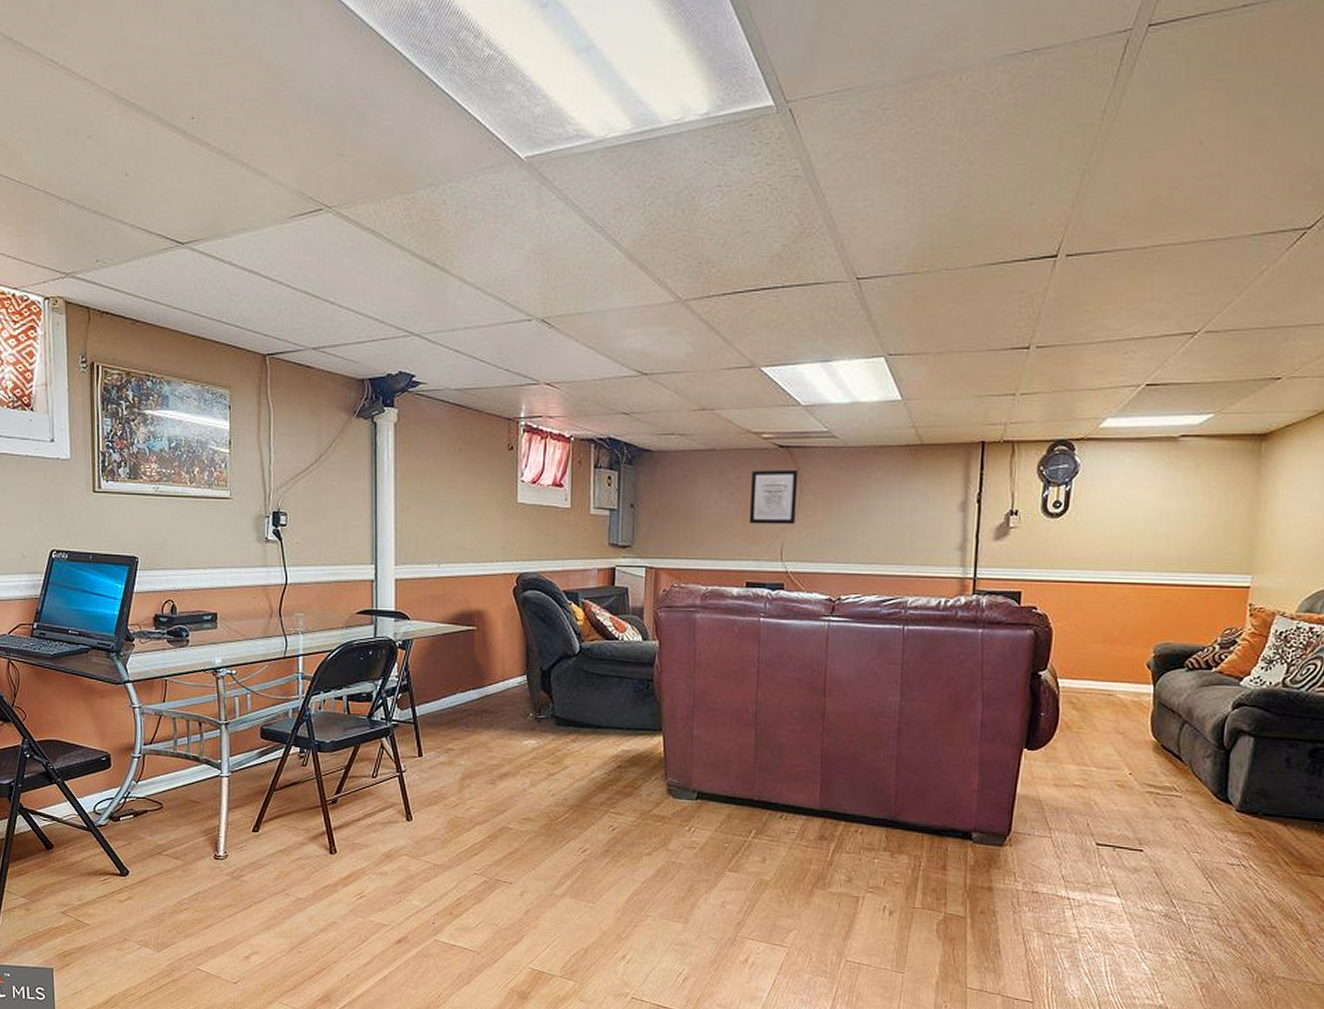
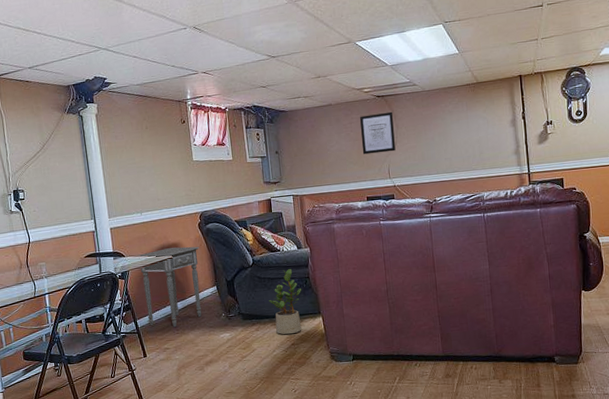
side table: none [427,616,511,722] -> present [137,246,202,327]
potted plant: none [594,666,640,753] -> present [269,269,302,335]

